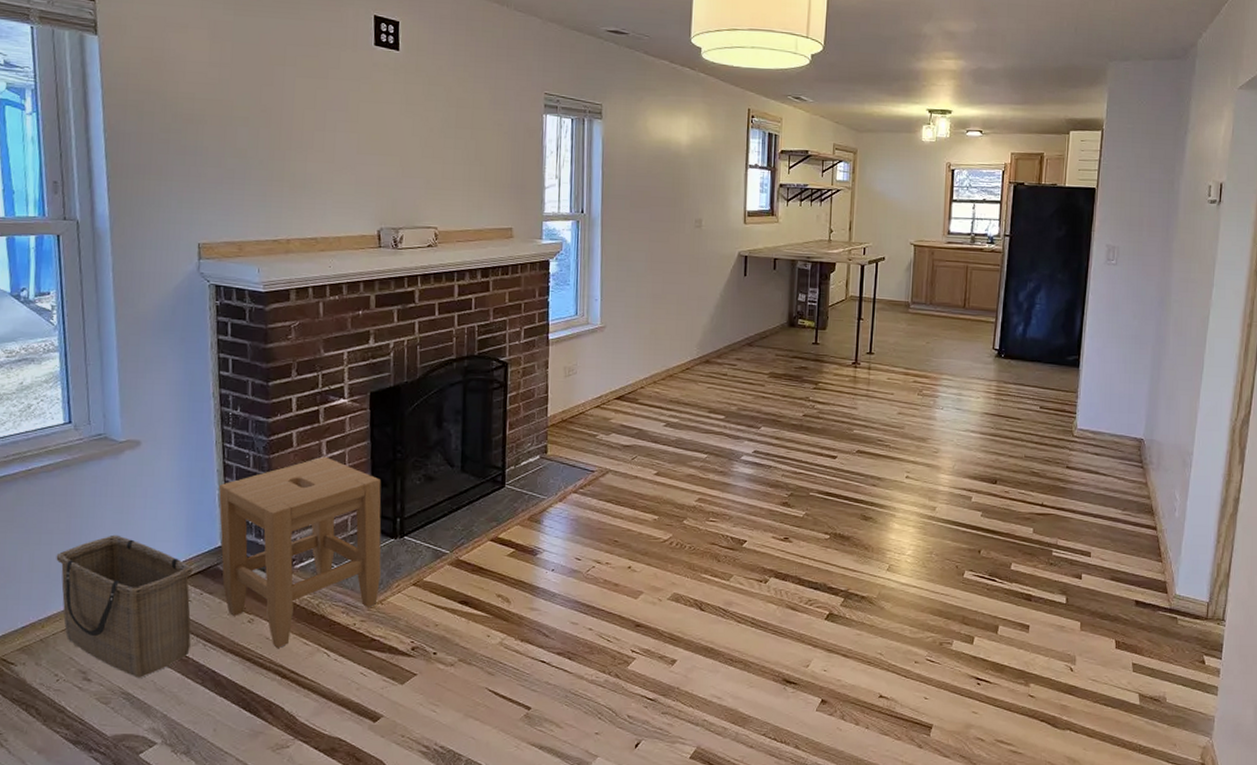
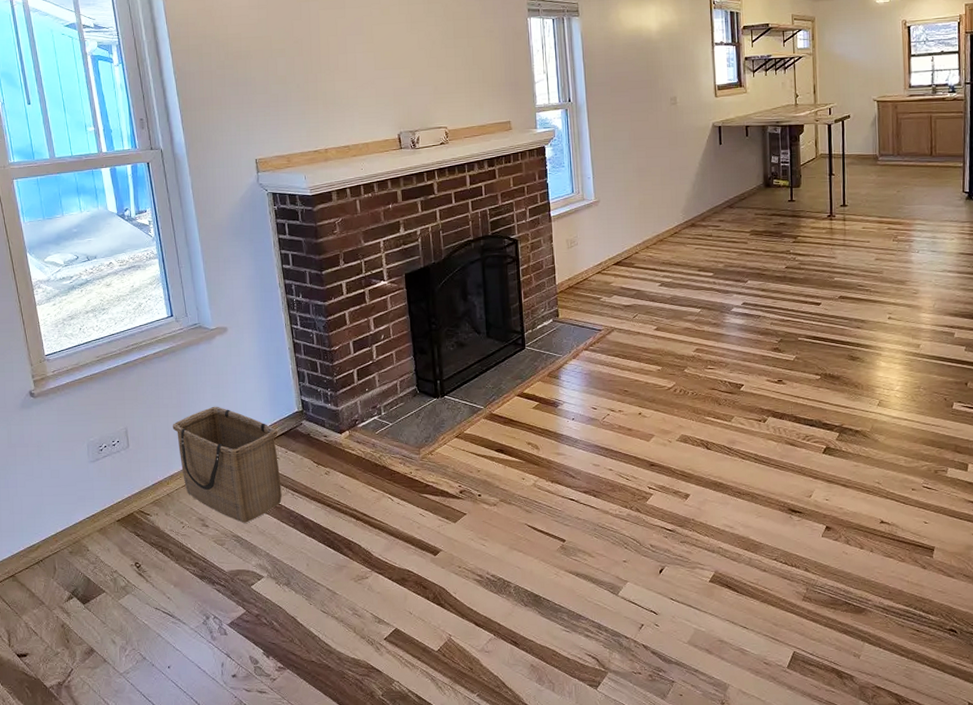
stool: present [219,456,382,648] -> none [292,331,429,495]

